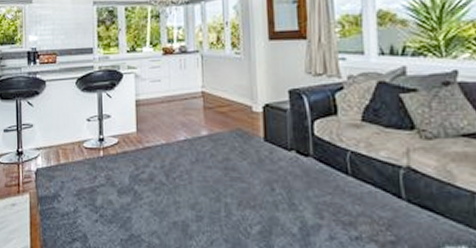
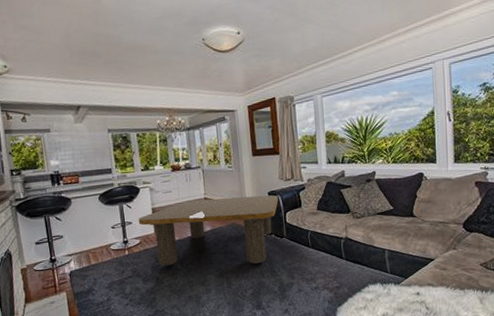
coffee table: none [118,93,303,189] -> present [138,195,278,266]

